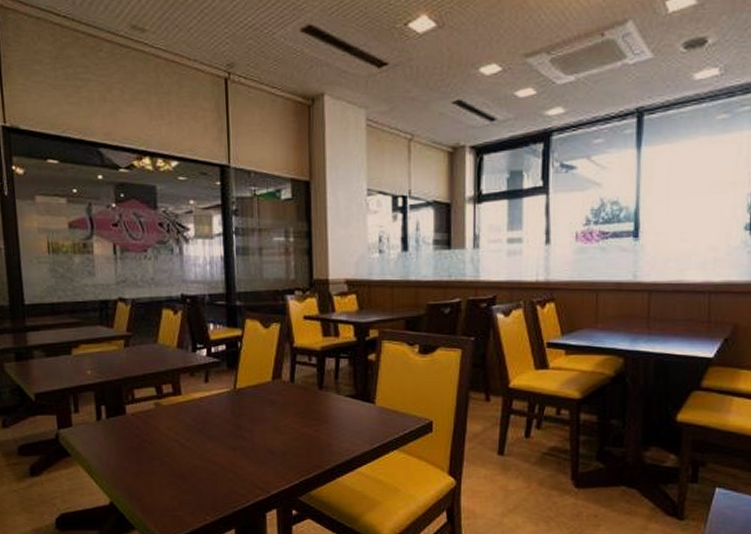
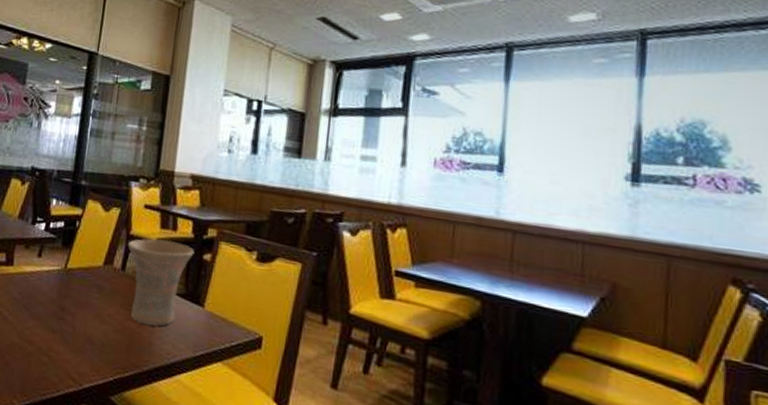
vase: none [292,348,359,429] -> present [127,239,195,327]

